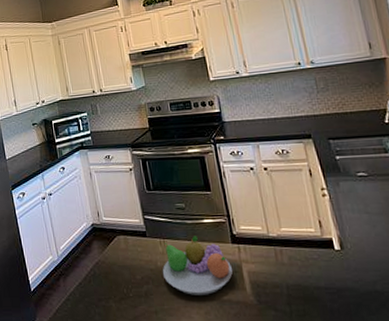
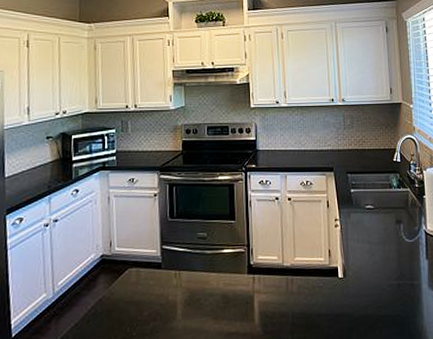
fruit bowl: present [162,236,233,295] -> none [172,266,244,330]

